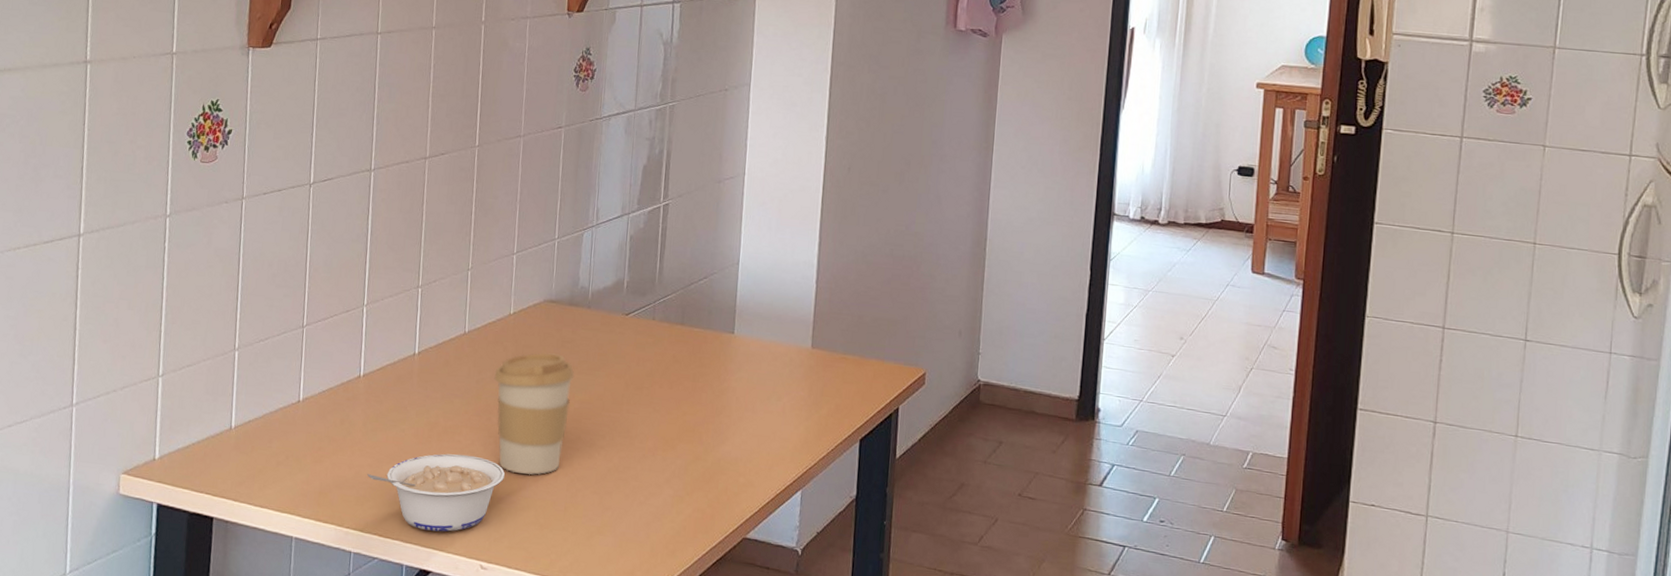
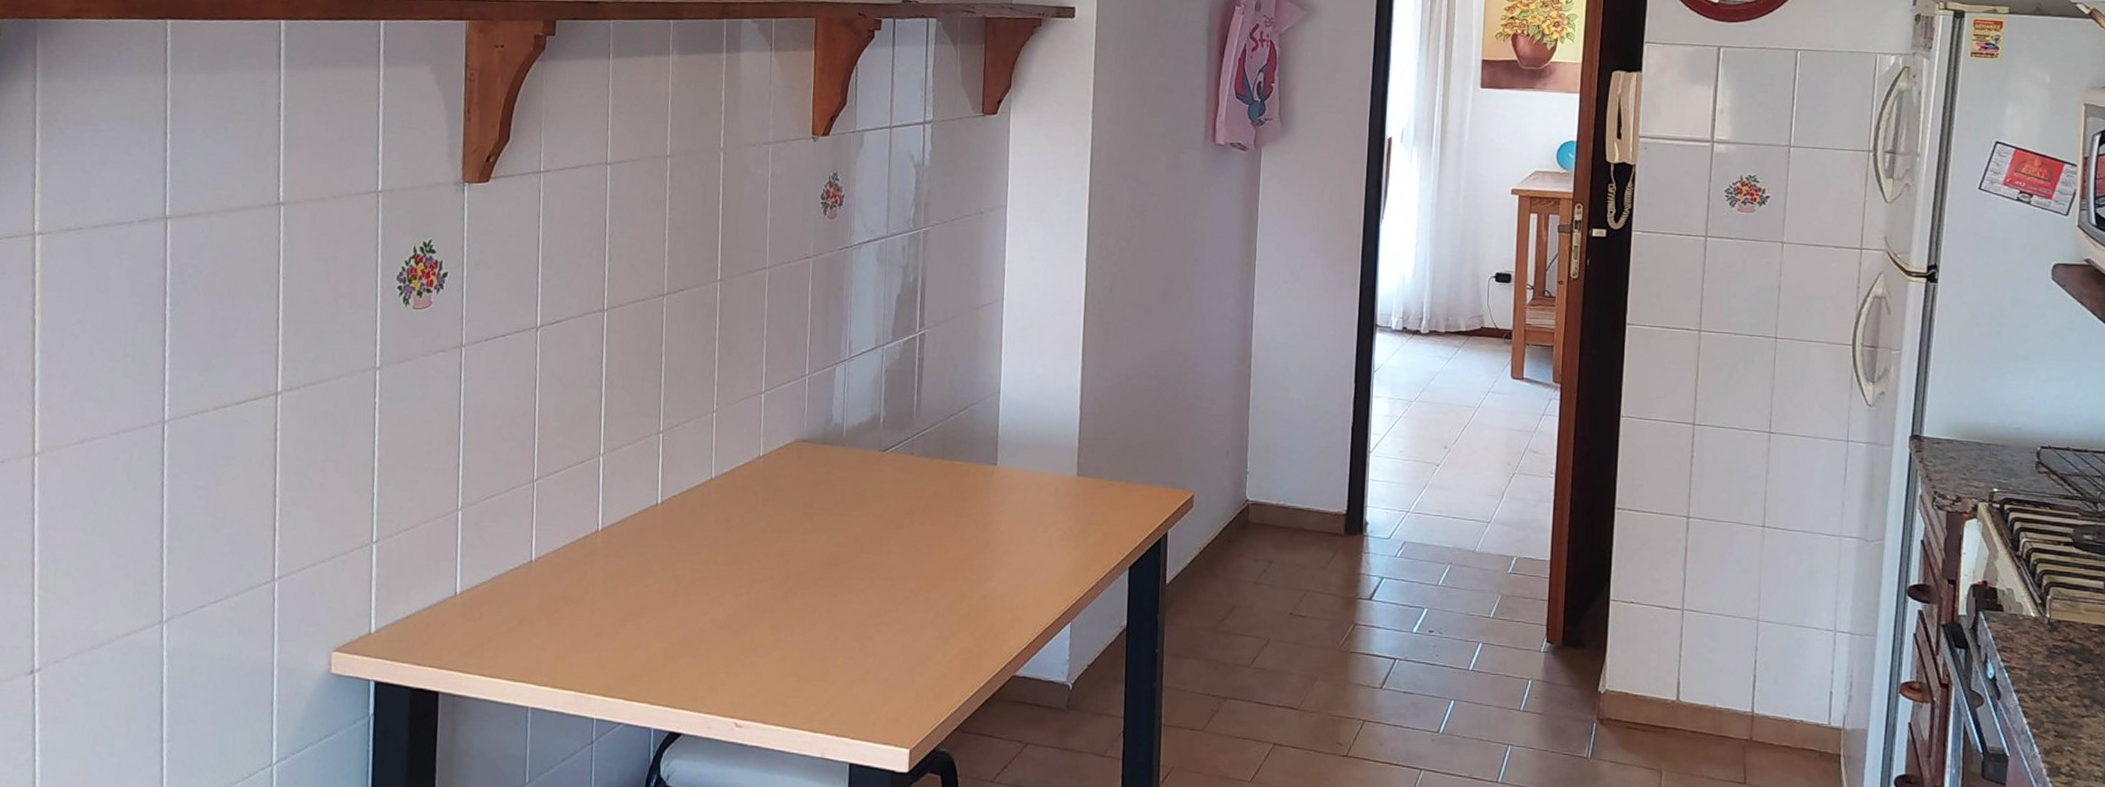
legume: present [367,453,506,532] -> none [609,607,760,691]
coffee cup: present [494,352,575,475] -> none [744,495,831,625]

